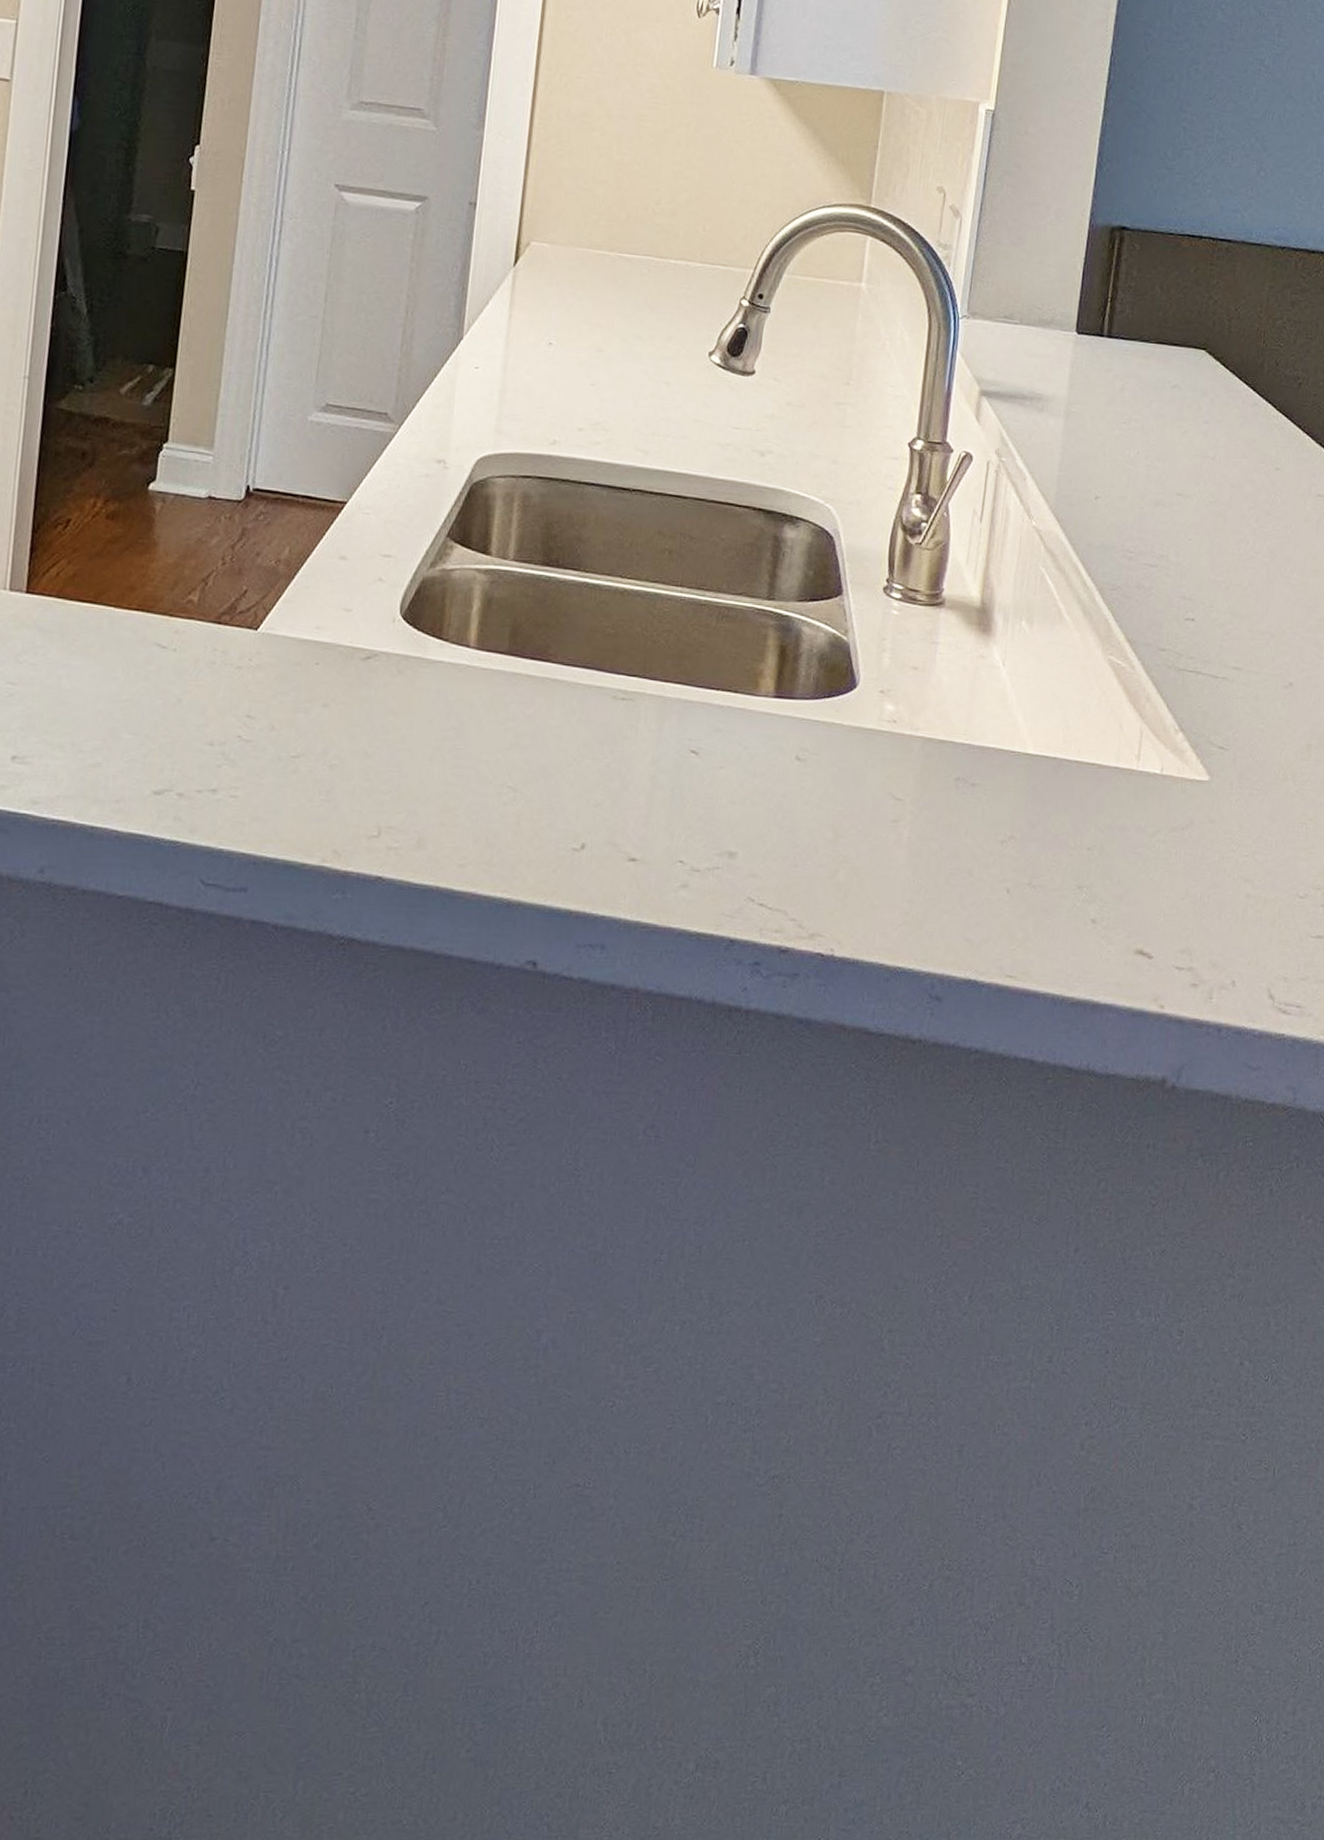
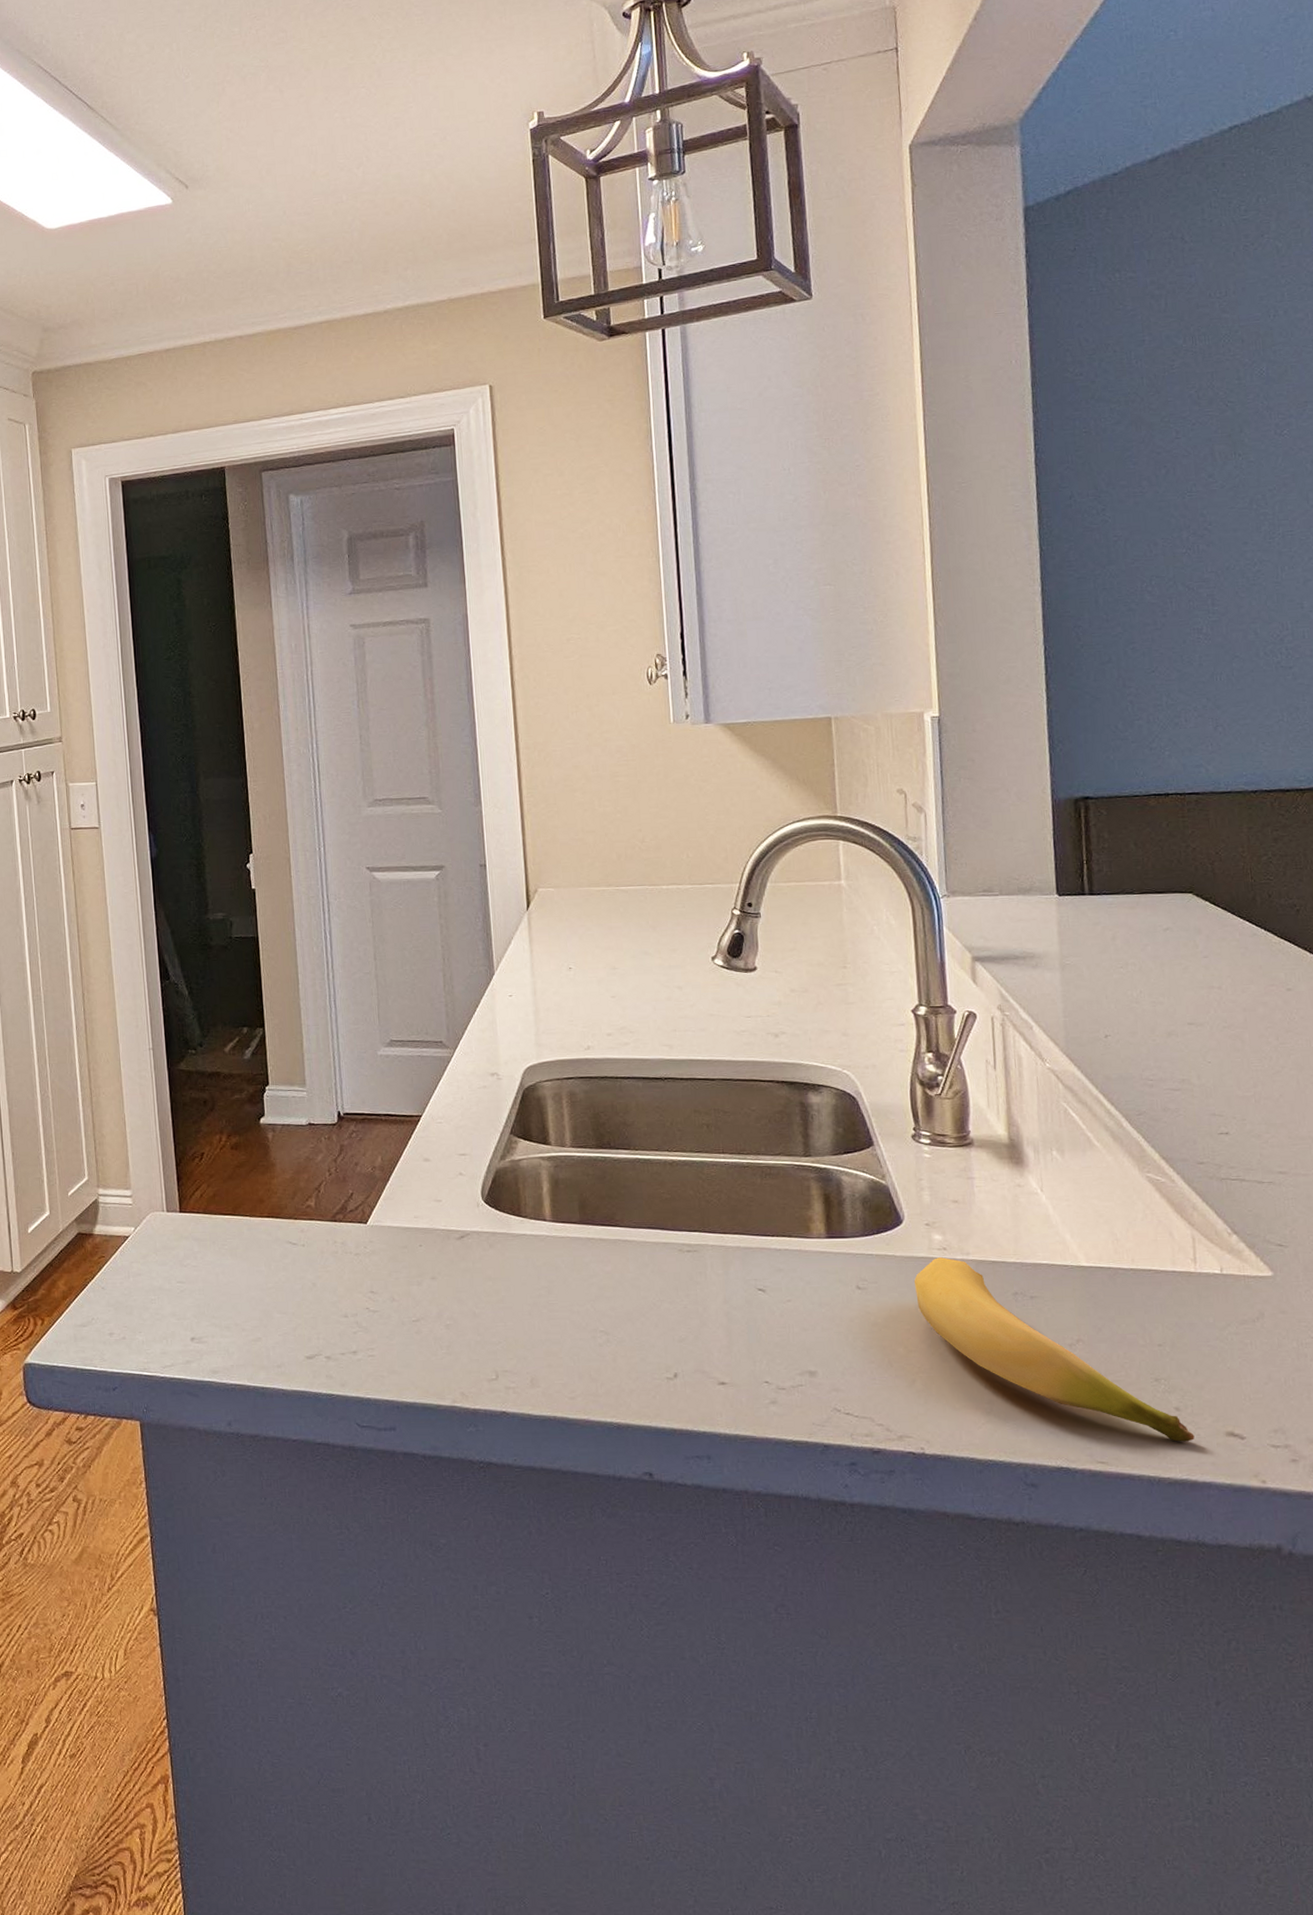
banana: none [856,731,1105,958] -> present [913,1257,1195,1442]

